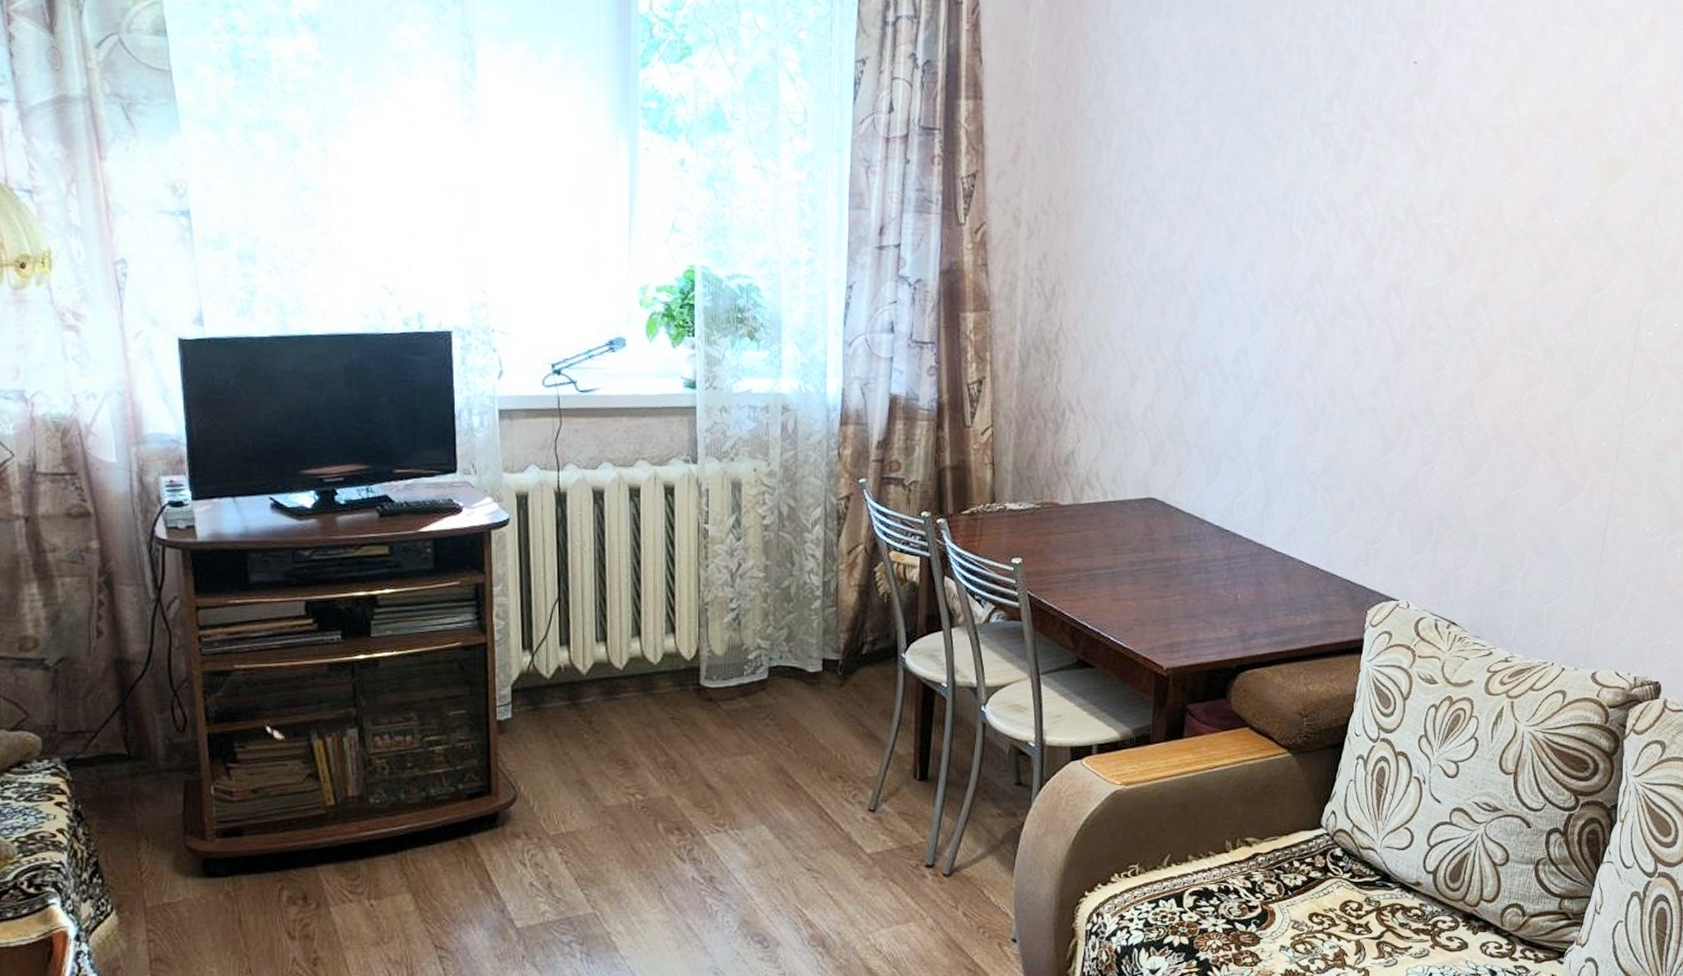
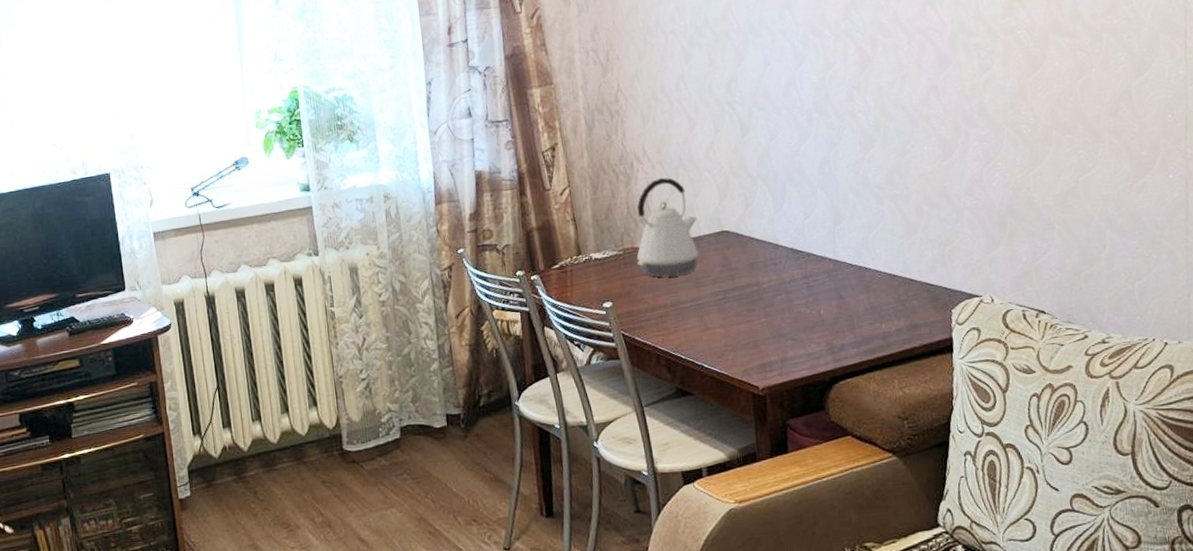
kettle: none [1055,431,1124,540] -> present [636,177,700,277]

